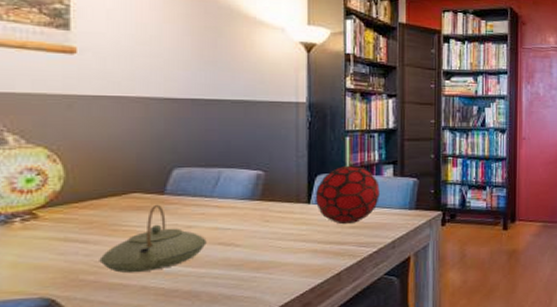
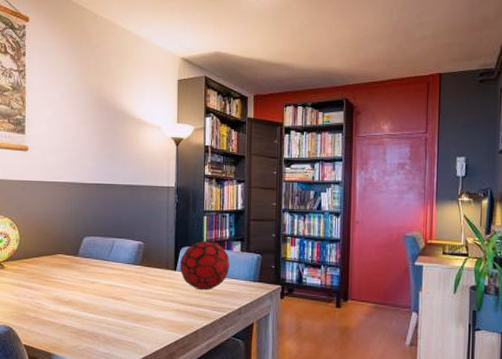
teapot: present [99,204,207,273] -> none [38,263,104,314]

